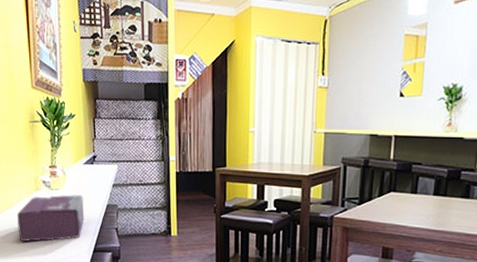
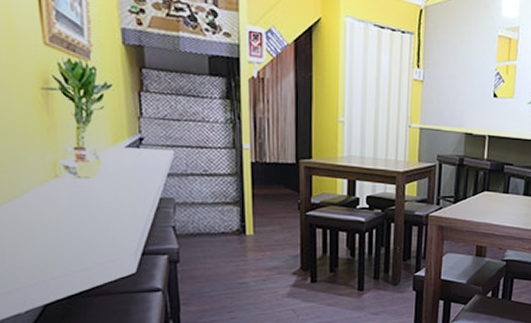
tissue box: present [17,194,84,242] -> none [25,184,128,244]

